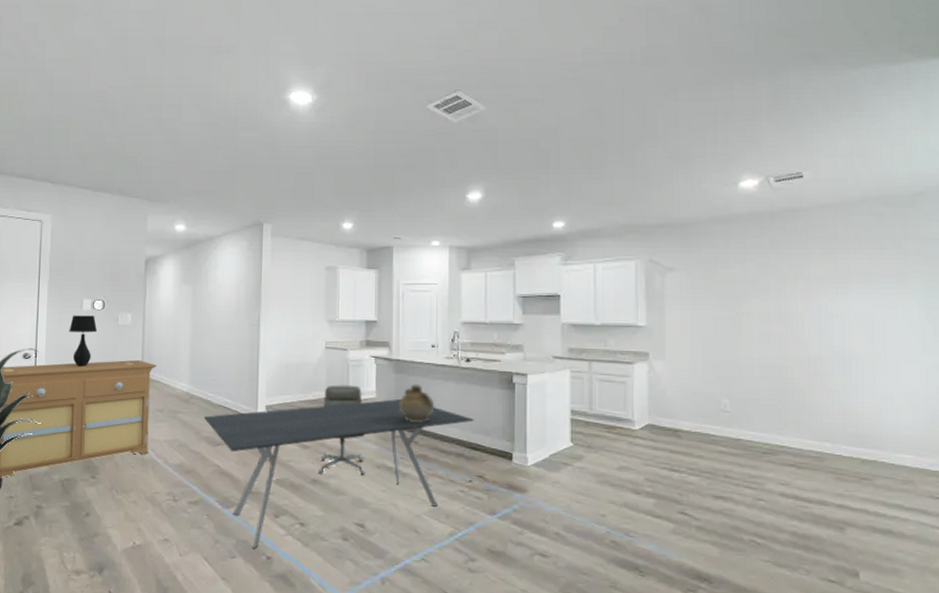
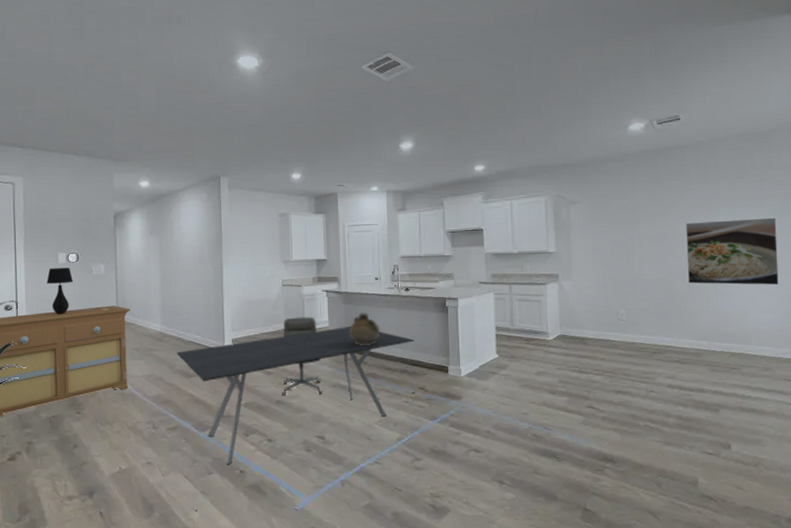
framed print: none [807,298,924,380] -> present [685,217,779,285]

